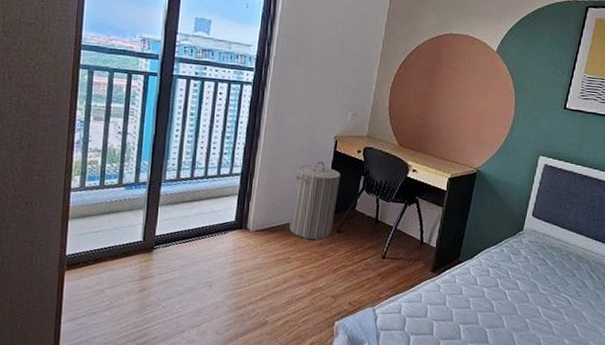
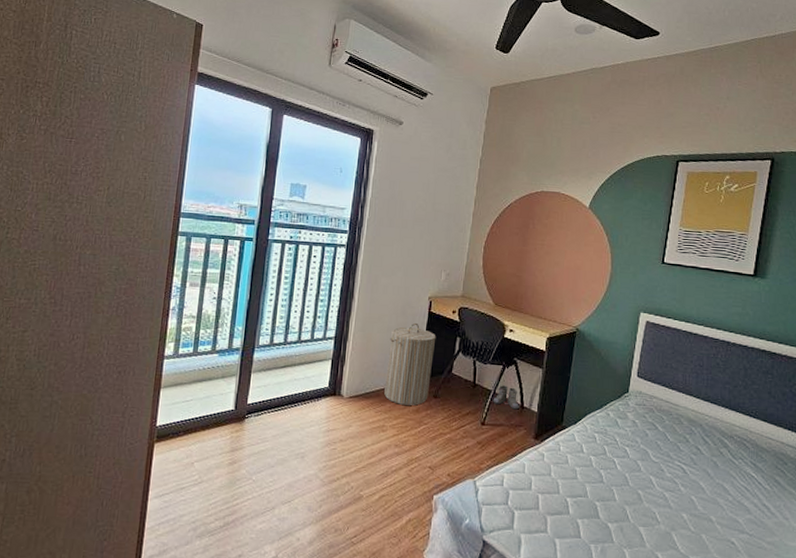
boots: none [394,222,419,245] -> present [493,385,519,410]

